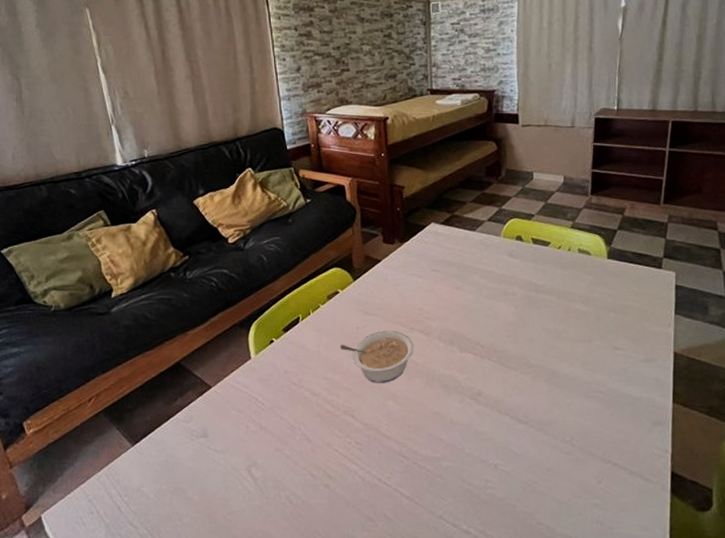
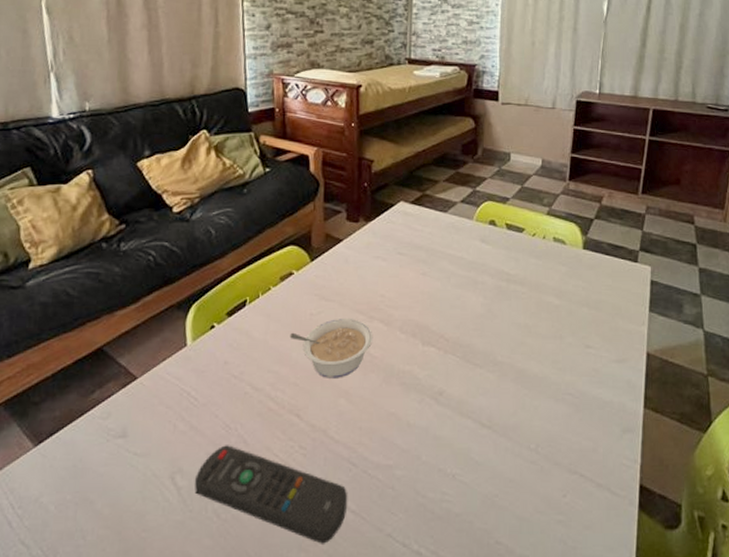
remote control: none [267,442,402,525] -> present [194,445,348,544]

